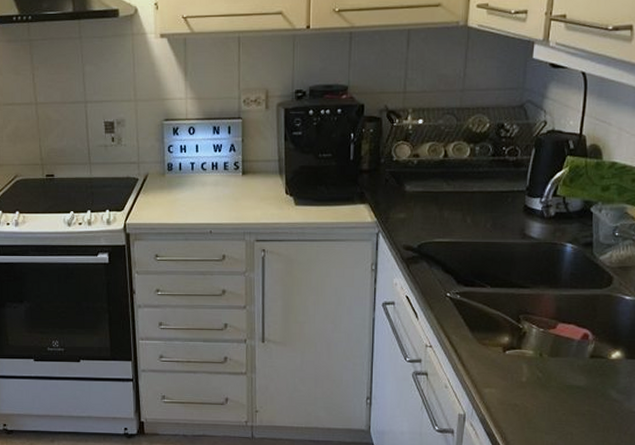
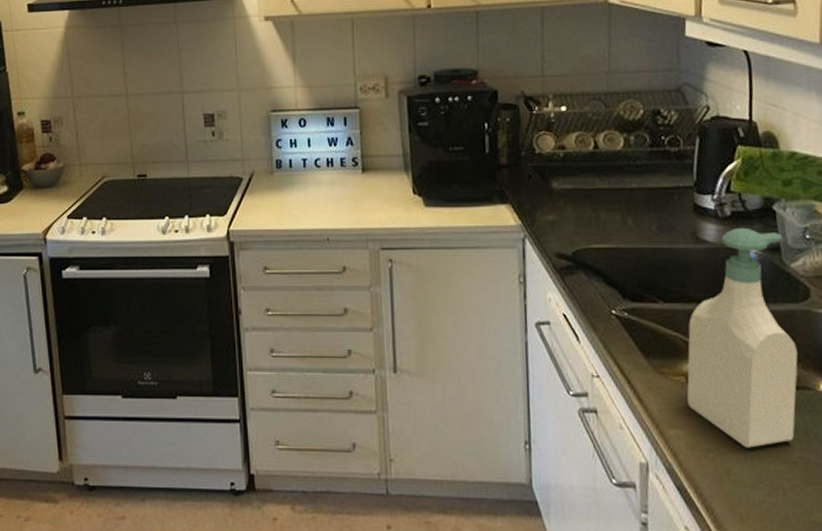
soap bottle: none [501,226,596,403] -> present [686,227,798,448]

